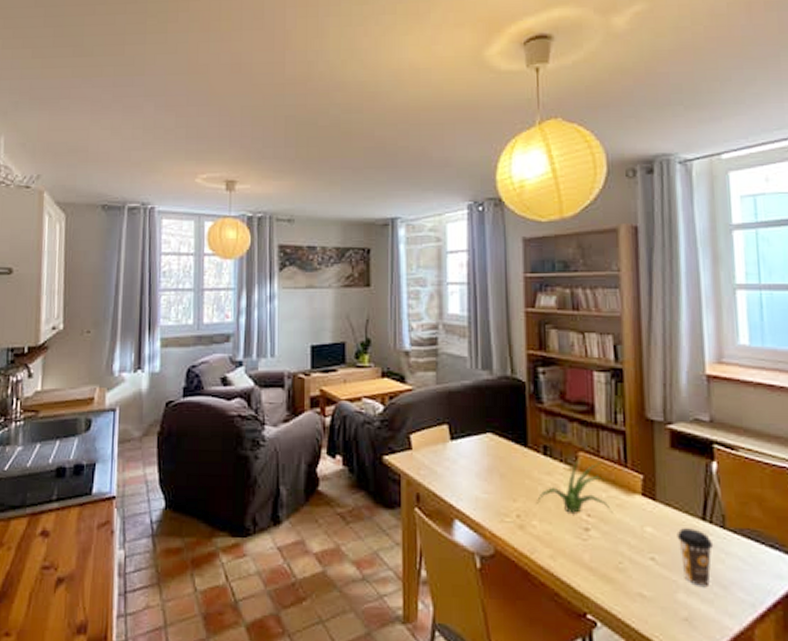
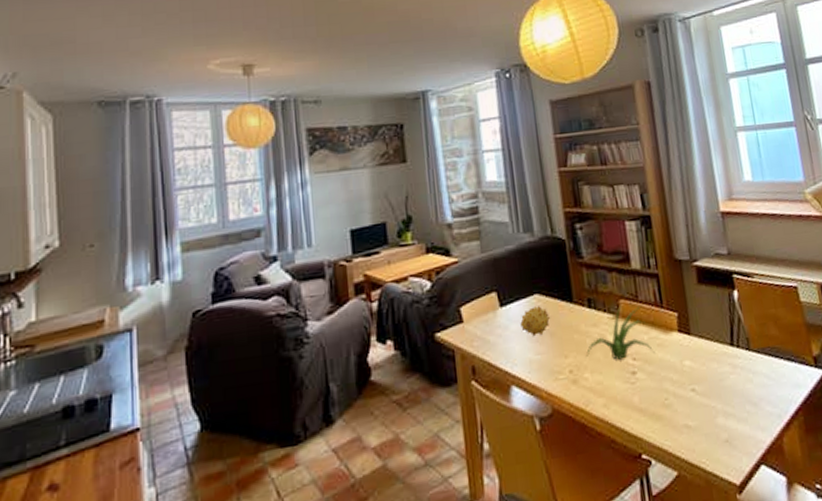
fruit: none [470,445,503,474] -> present [520,306,551,336]
coffee cup: present [677,528,713,586] -> none [711,355,743,408]

